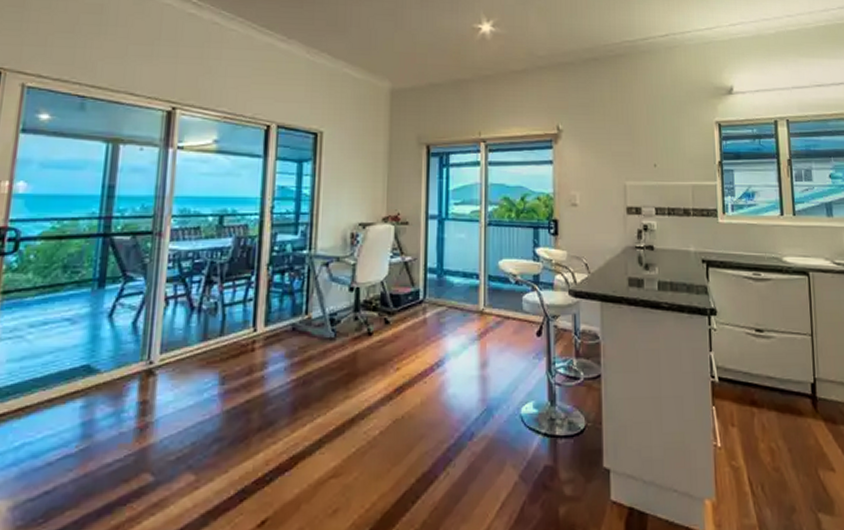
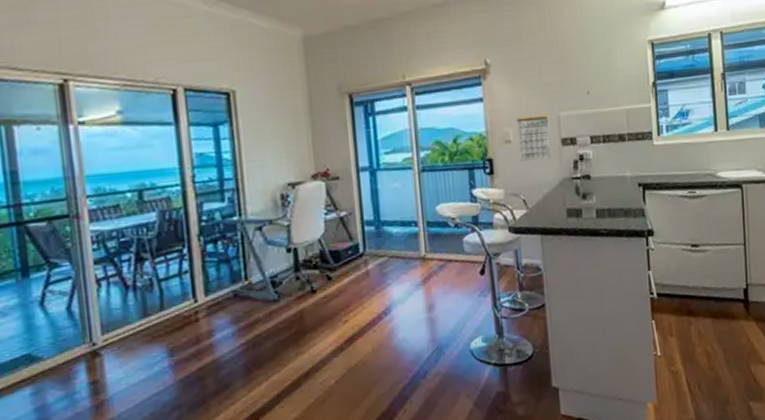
calendar: none [584,182,616,227] -> present [517,115,552,161]

